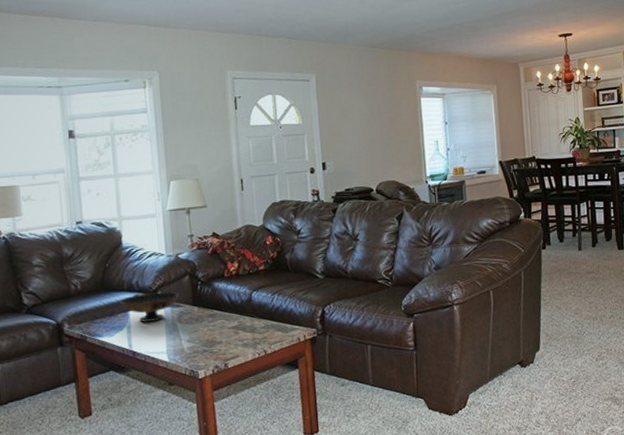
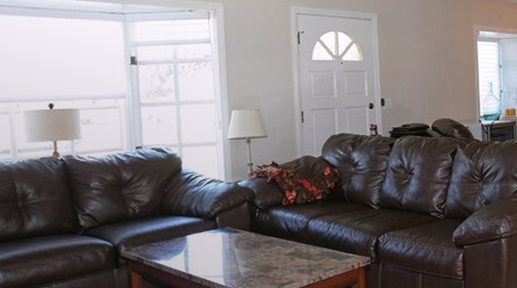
decorative bowl: present [120,291,179,323] -> none [178,218,237,247]

